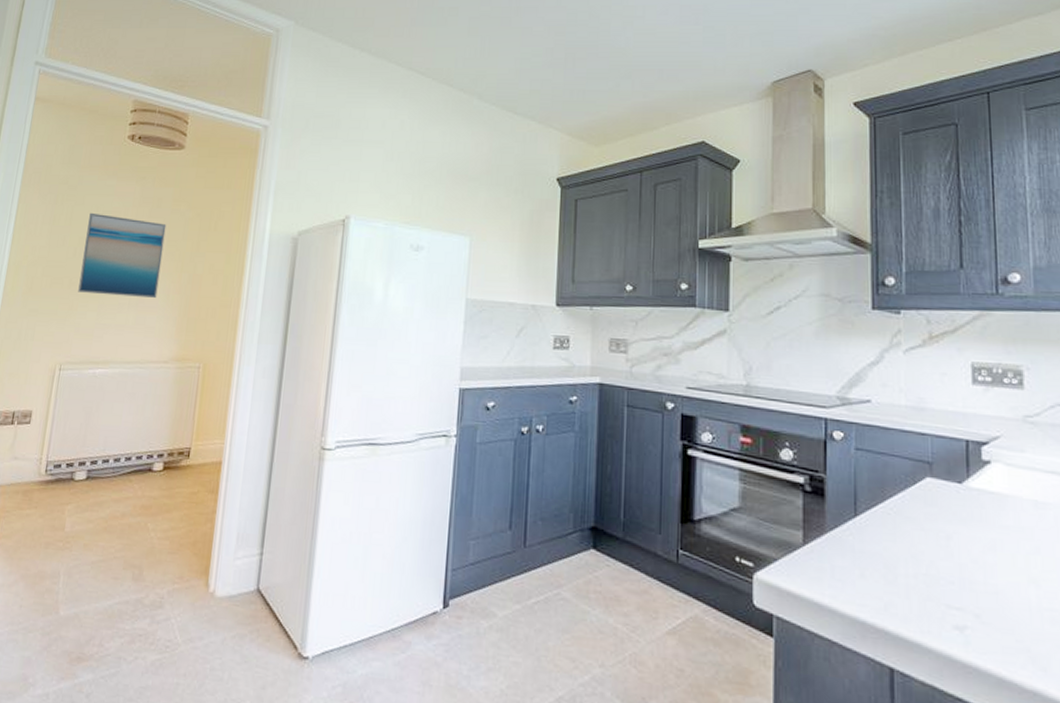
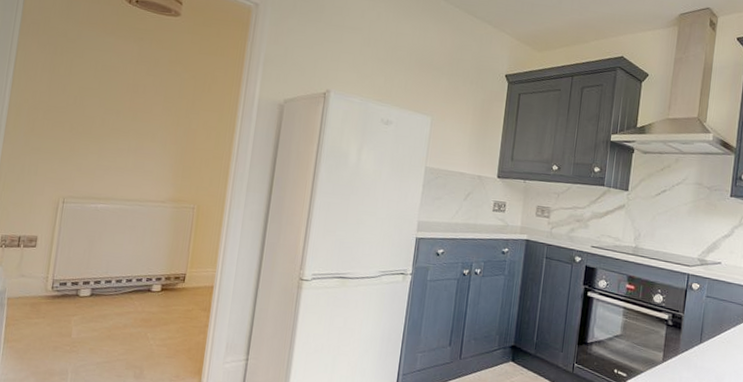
wall art: present [78,212,167,299] -> none [79,65,163,147]

